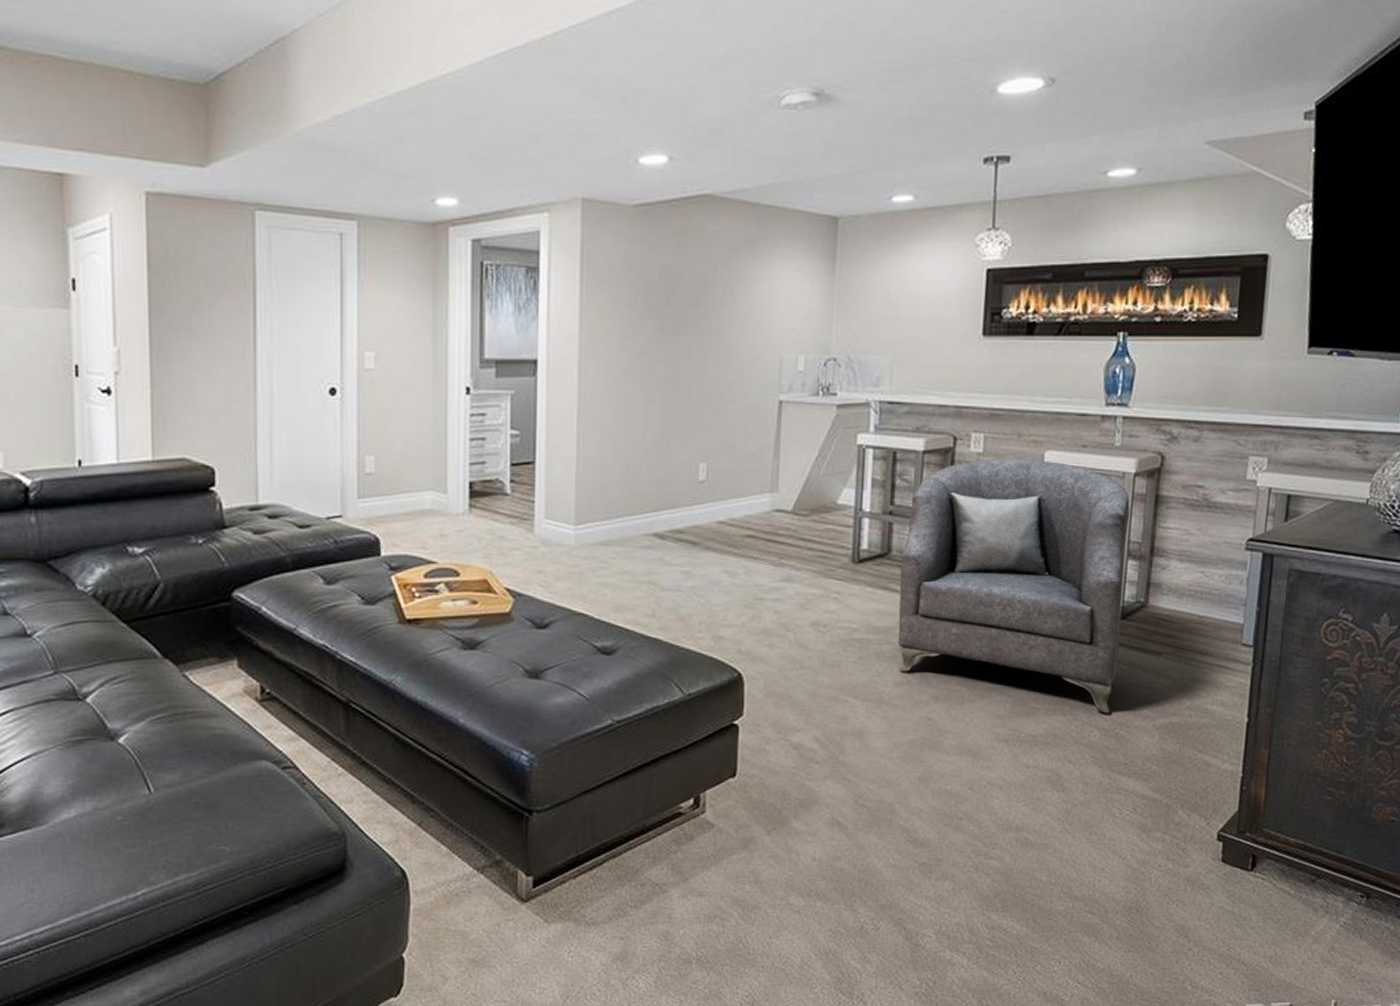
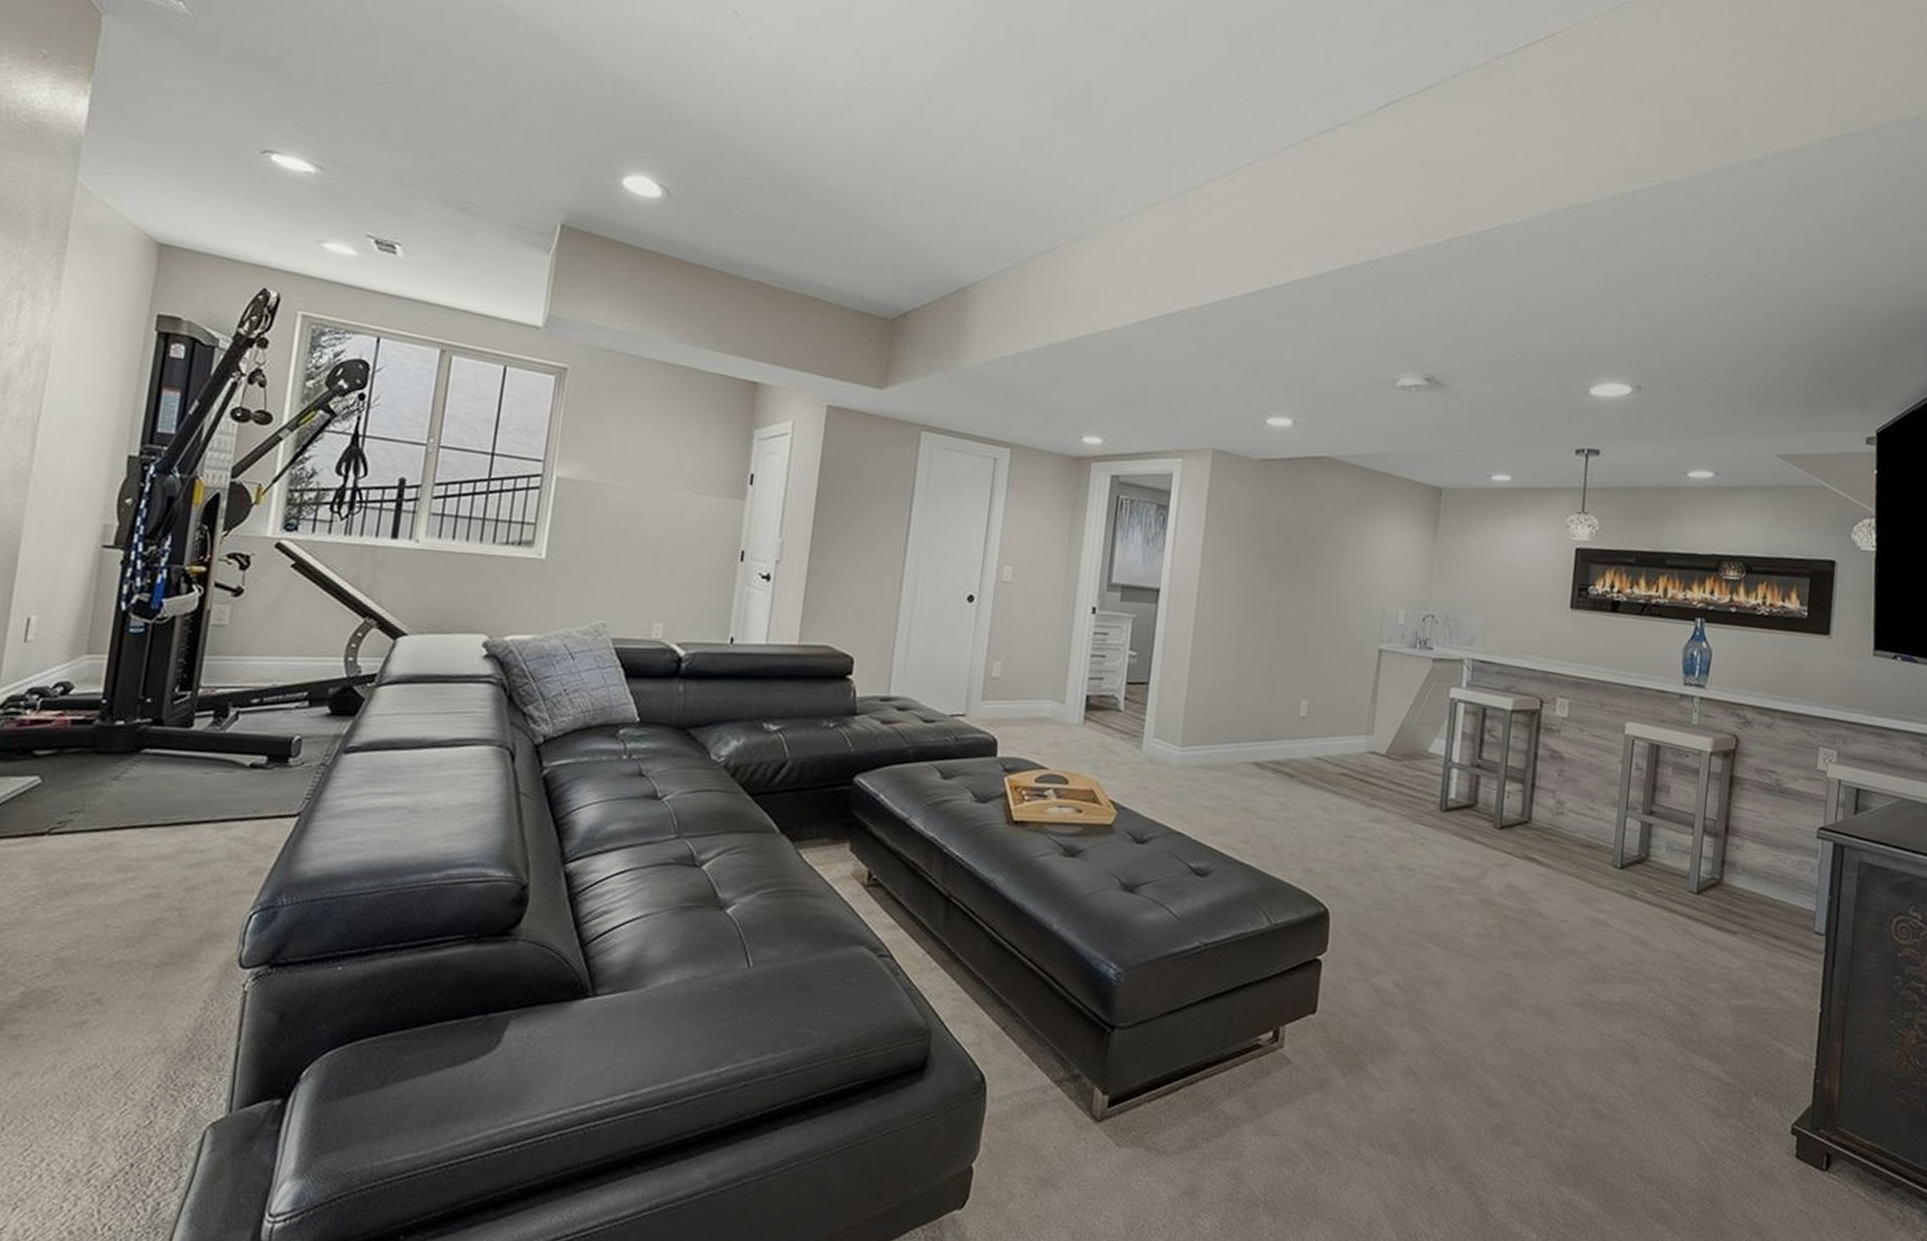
armchair: present [897,459,1130,714] -> none [1480,724,1706,989]

